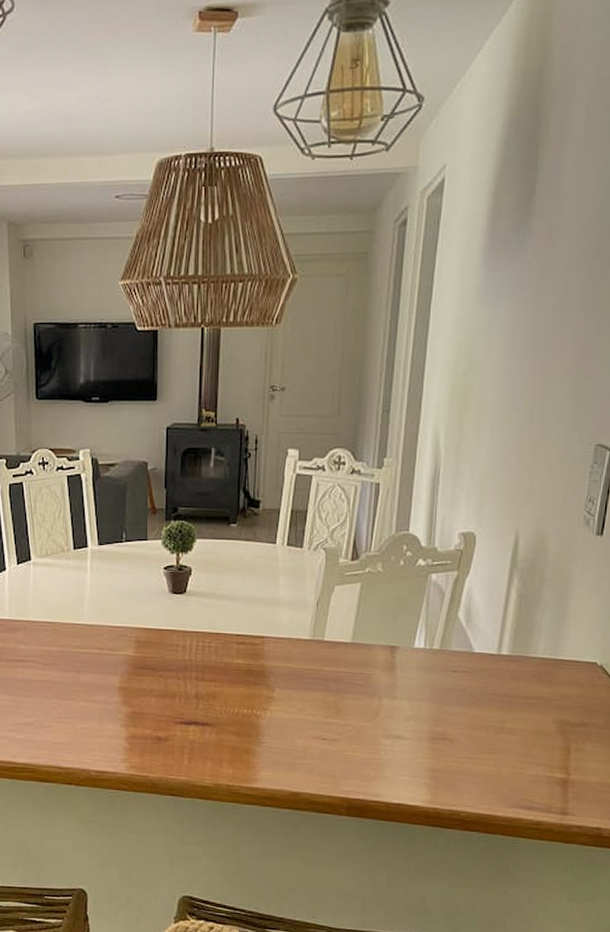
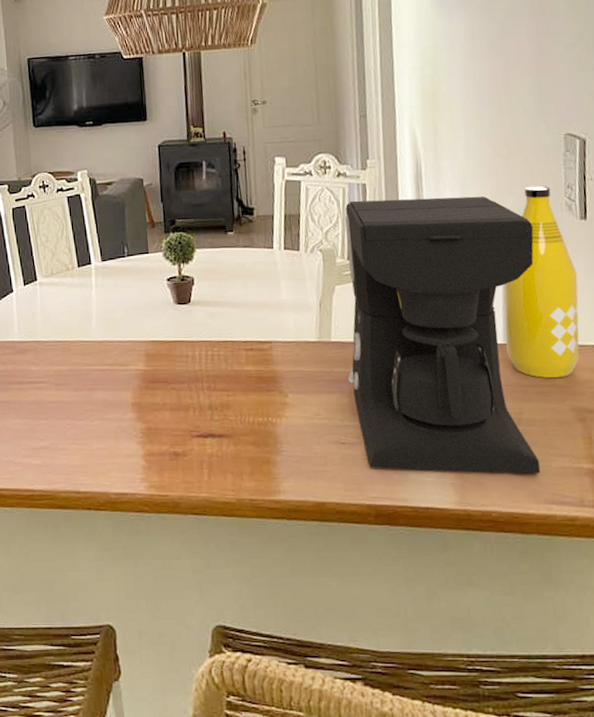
coffee maker: none [336,500,547,780] -> present [345,196,541,474]
bottle: none [498,497,584,691] -> present [504,185,580,379]

